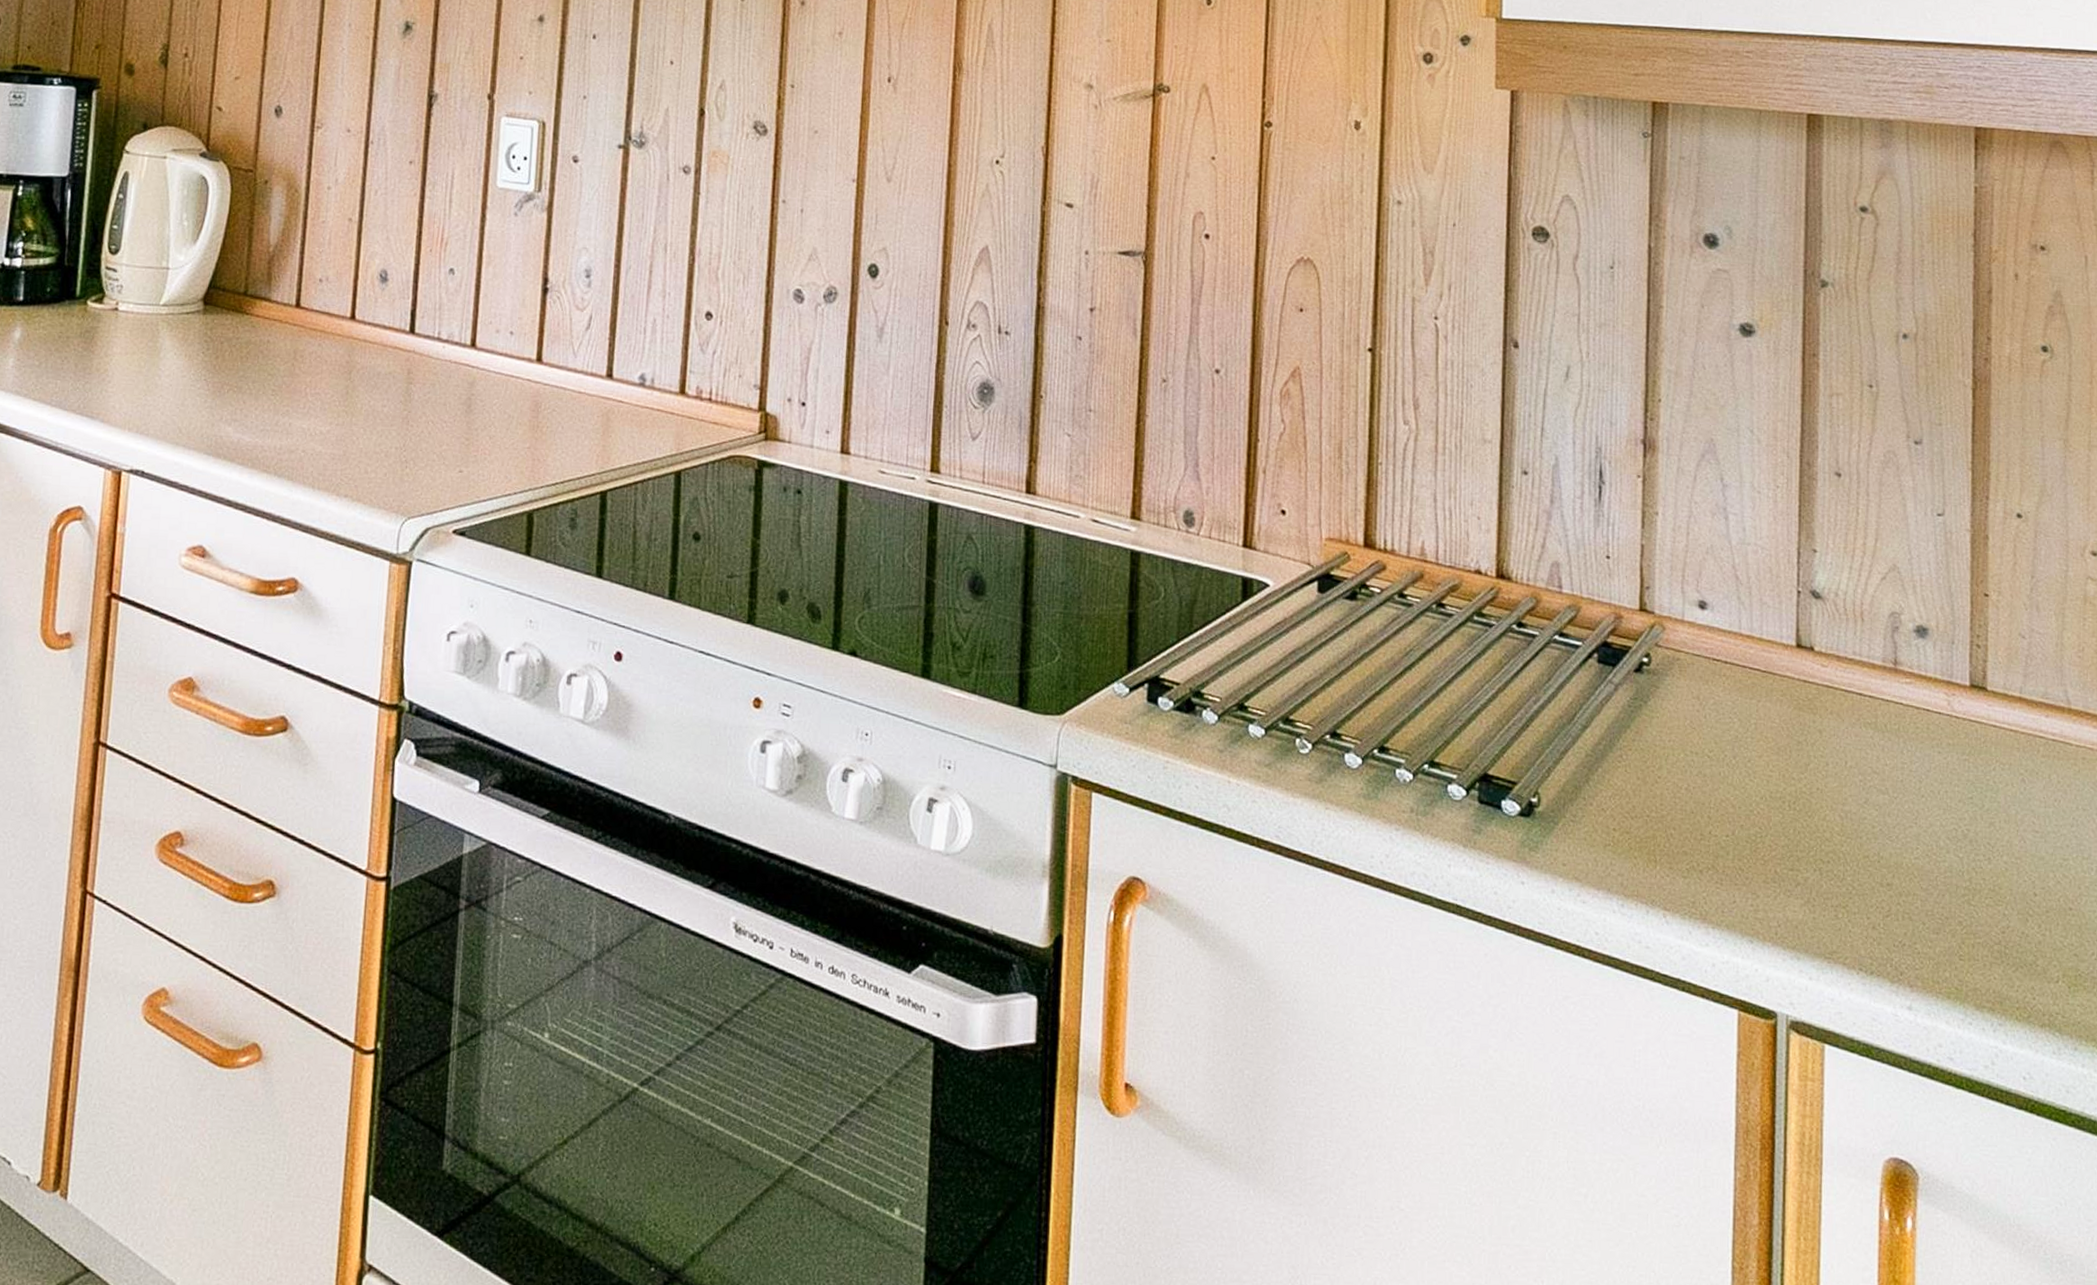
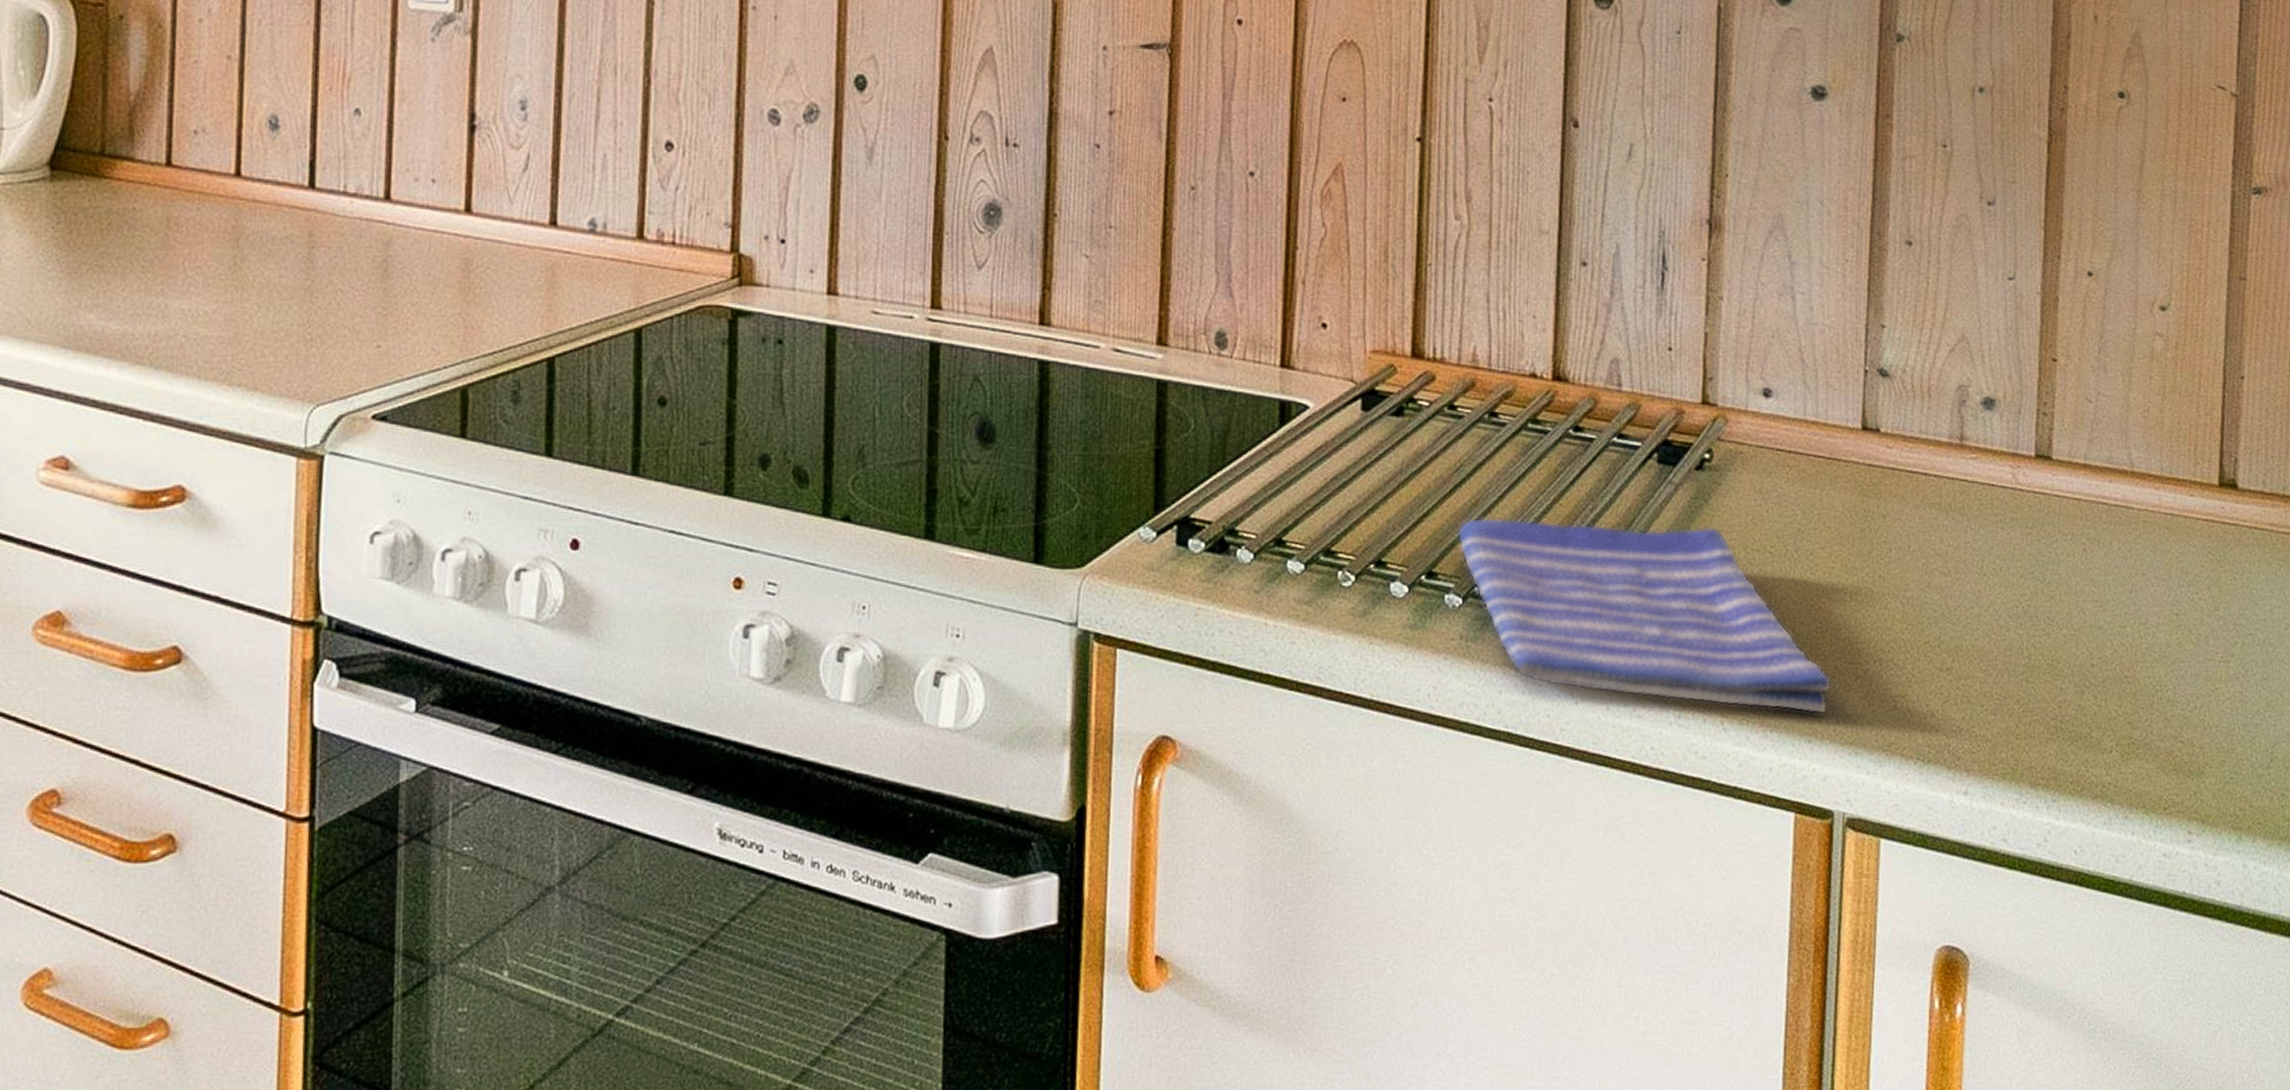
dish towel: none [1407,699,1773,917] -> present [1457,517,1832,715]

